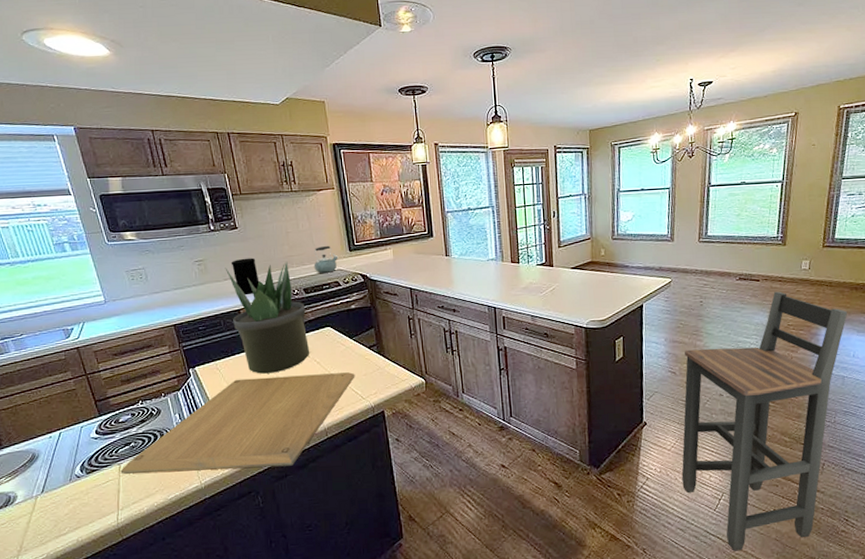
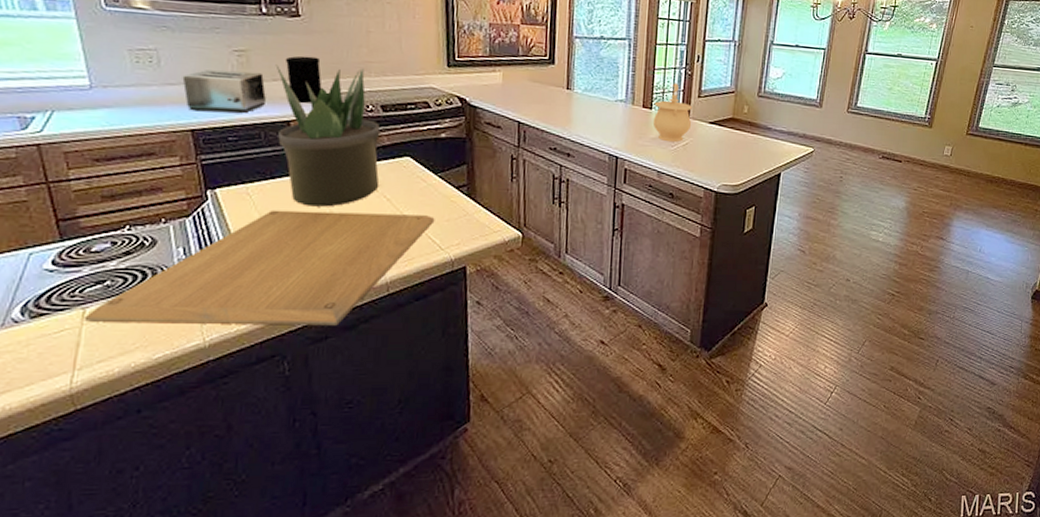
toaster: none [163,275,221,311] -> present [182,70,266,113]
kettle: present [313,246,339,273] -> none [398,55,433,90]
teapot: none [520,238,555,290] -> present [653,83,693,143]
bar stool: present [681,291,848,551] -> none [796,175,981,449]

